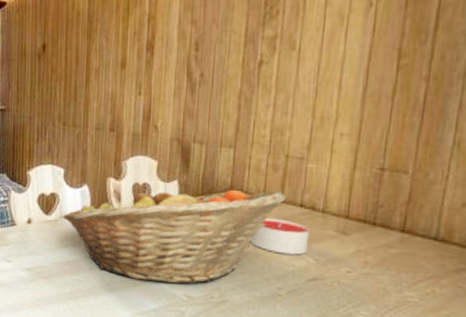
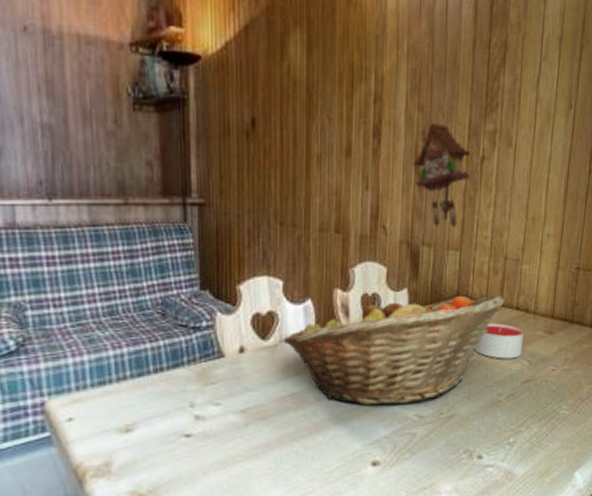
cuckoo clock: none [185,34,248,127] -> present [413,123,472,228]

